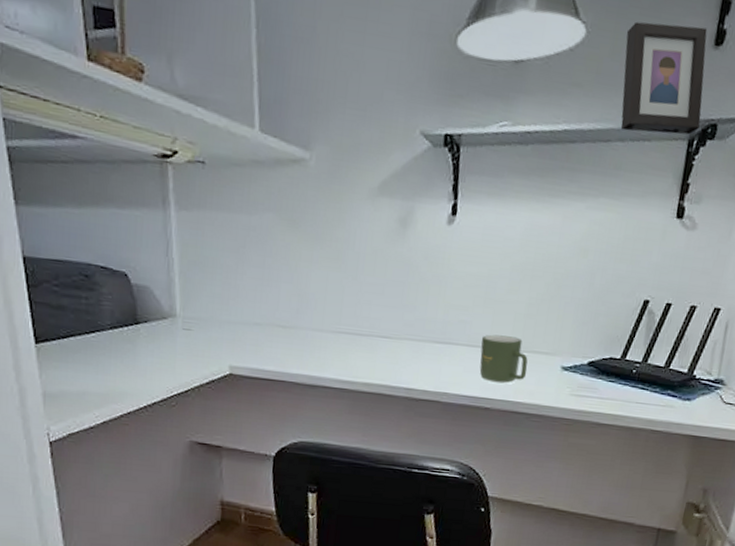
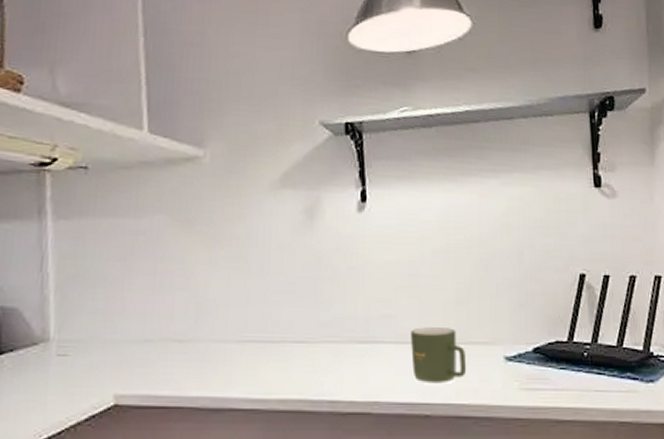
picture frame: present [620,21,708,135] -> none [511,12,597,108]

